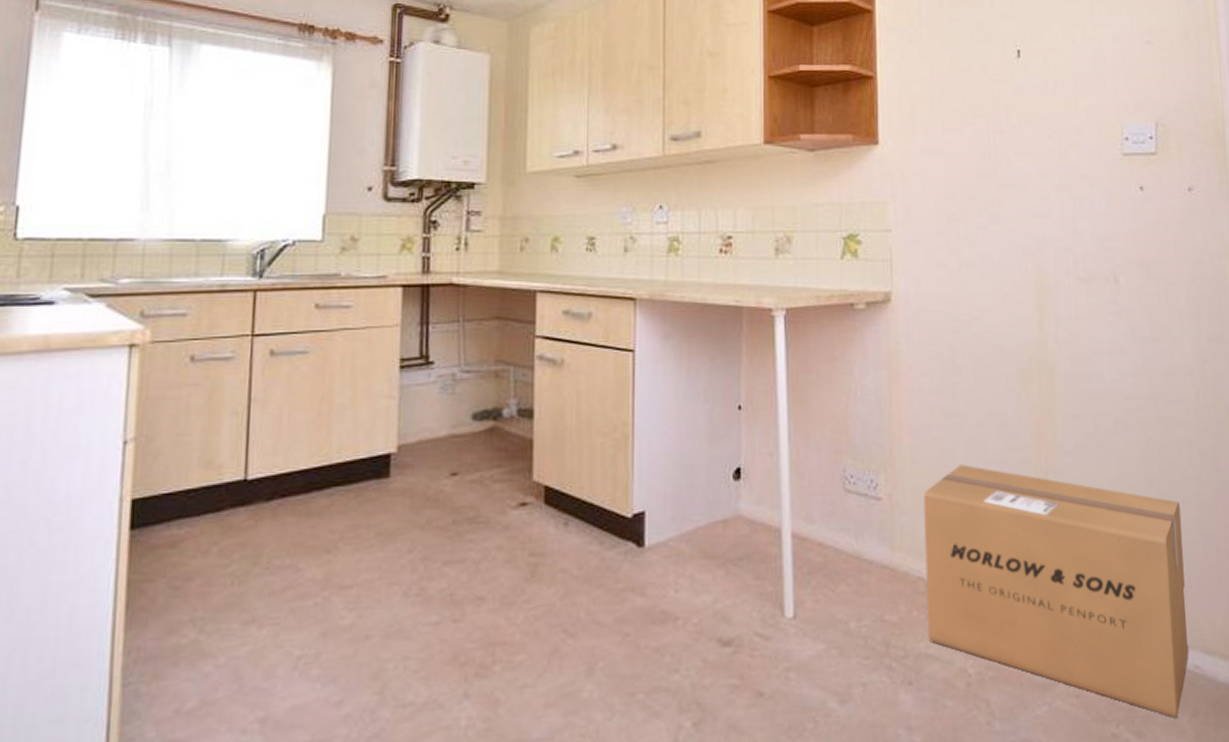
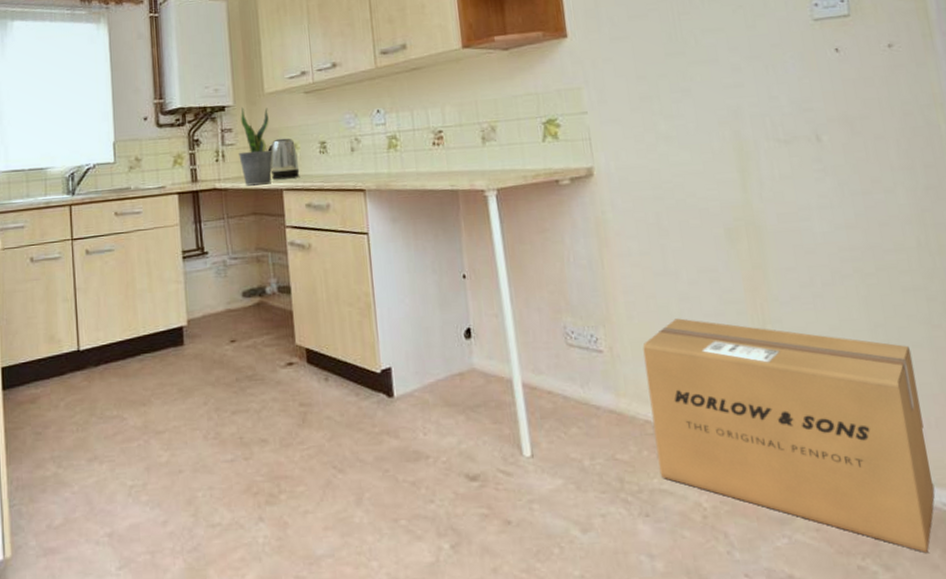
potted plant: none [486,187,530,283] -> present [239,107,274,186]
kettle: none [523,229,560,279] -> present [267,138,300,180]

